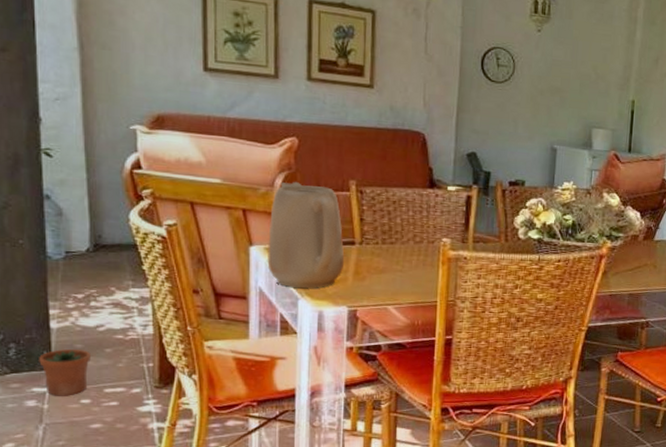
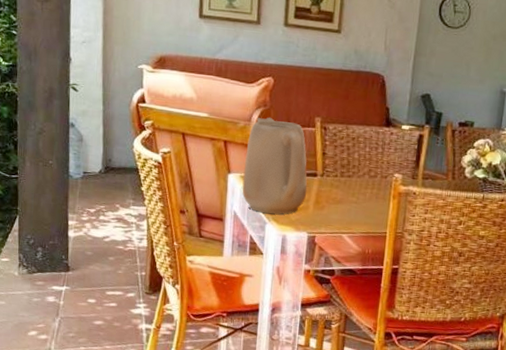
planter: present [39,348,91,396] -> none [59,255,98,296]

